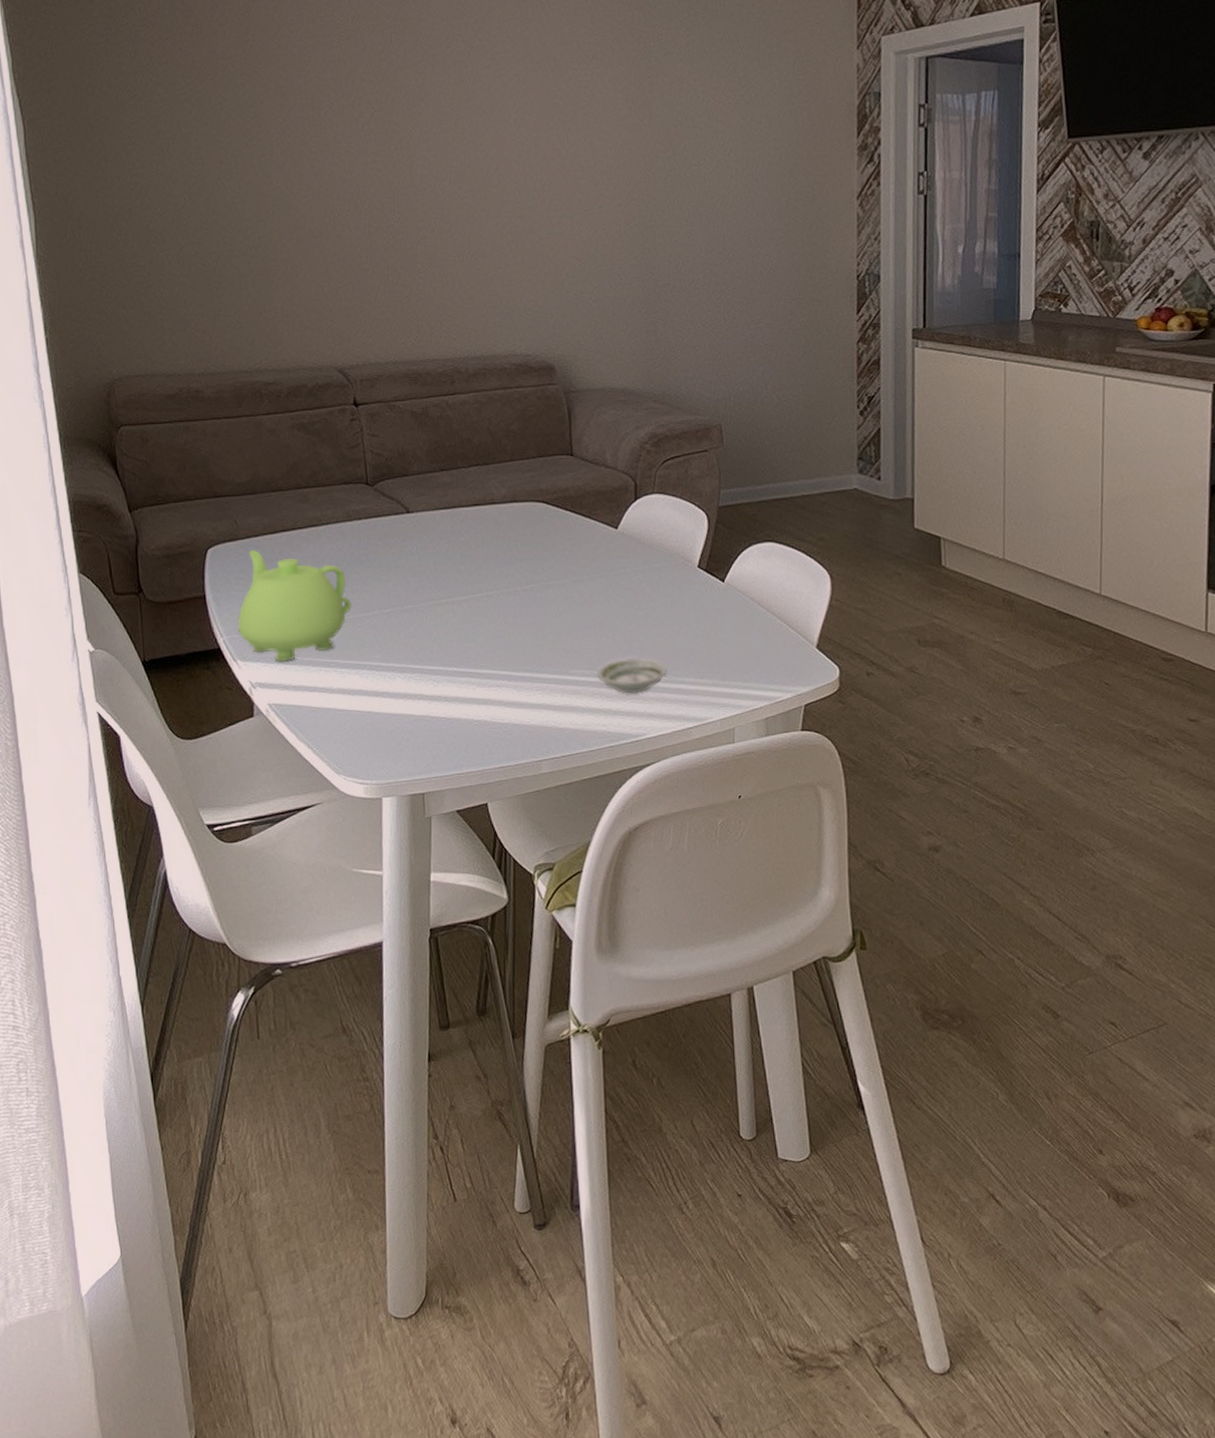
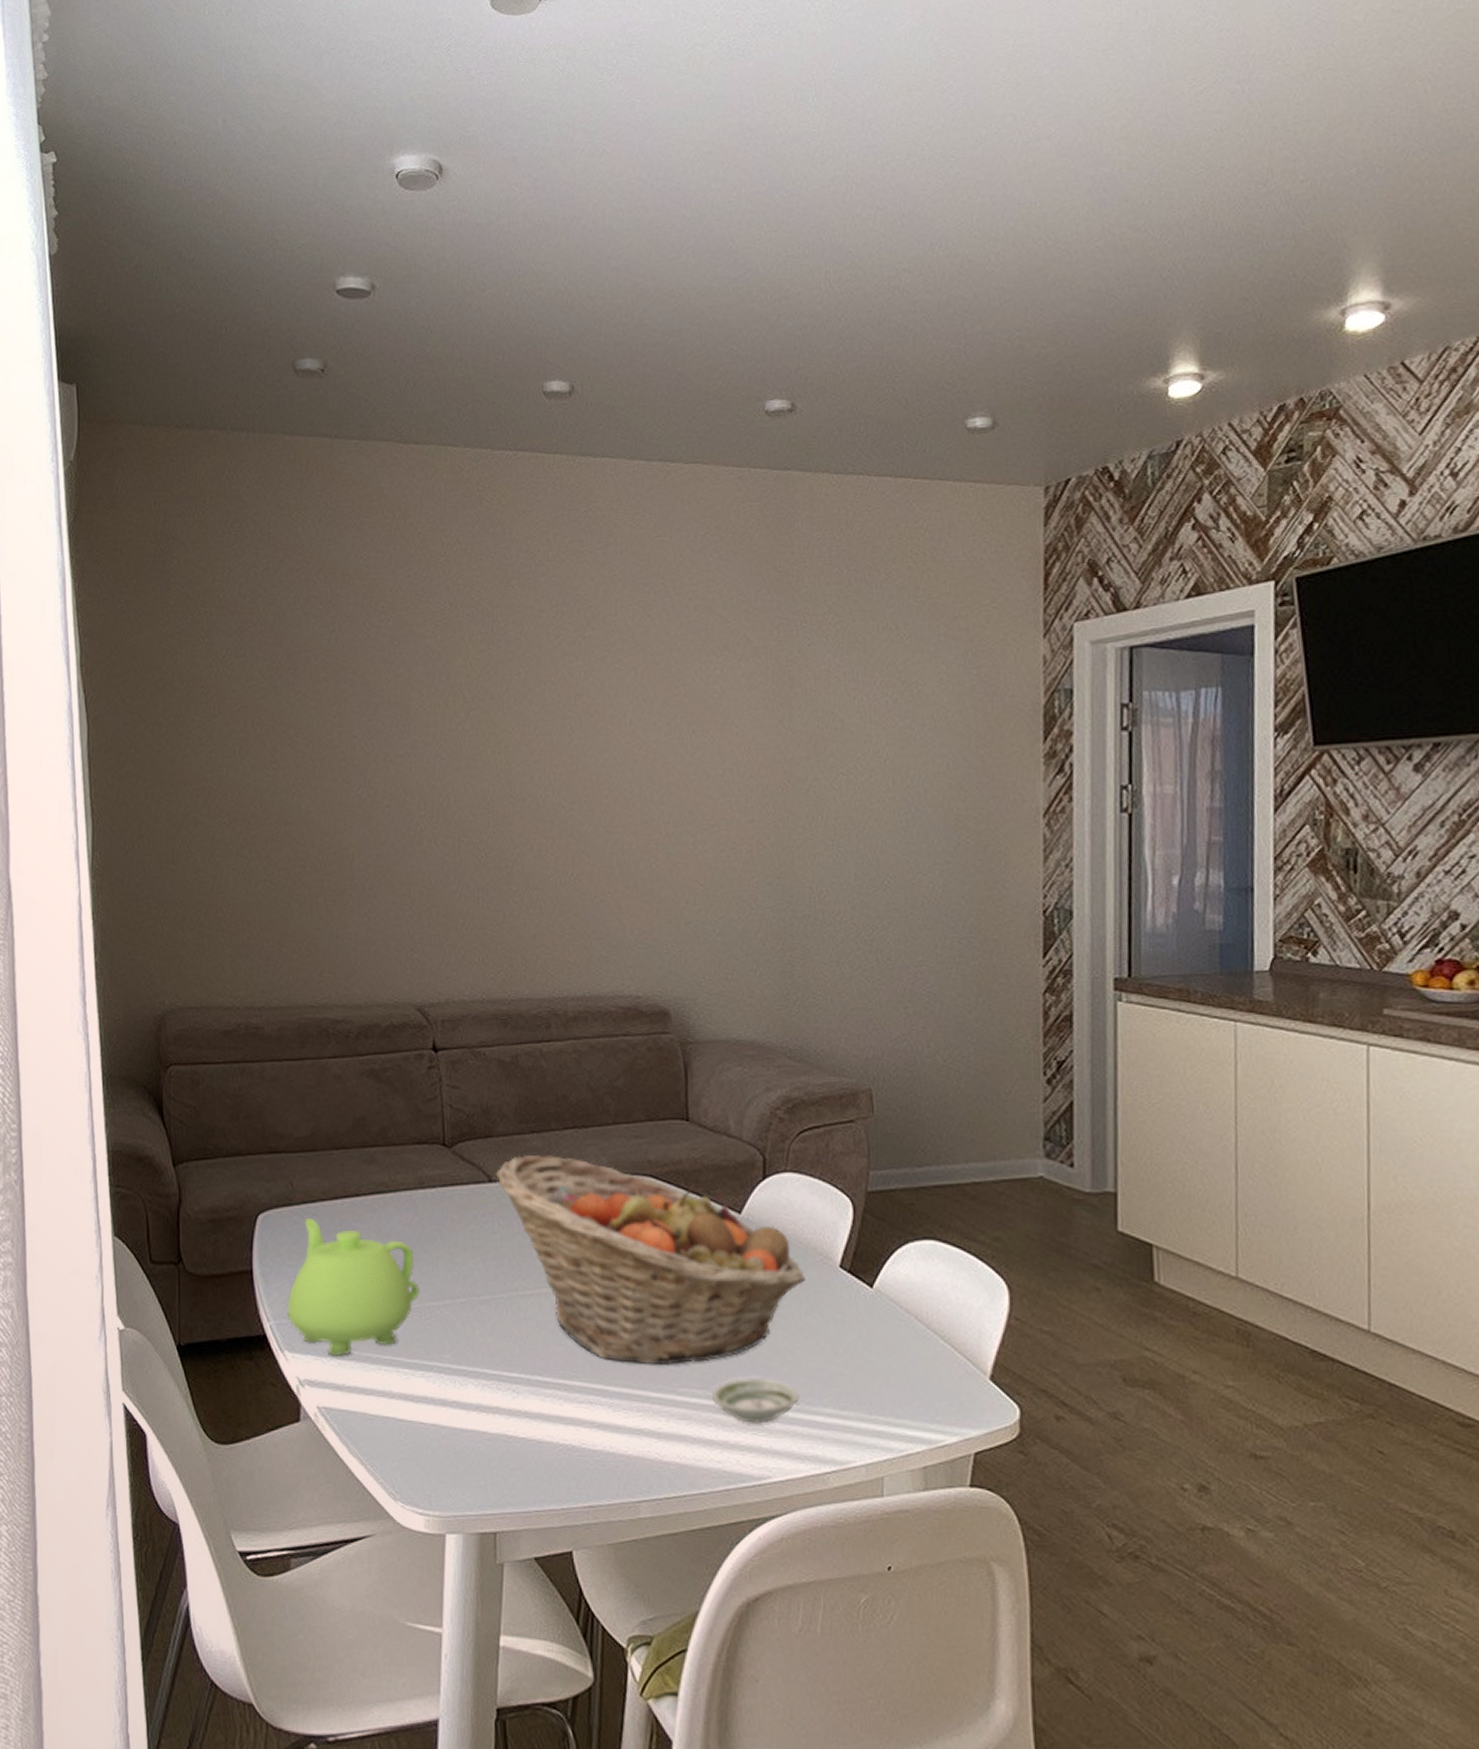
fruit basket: none [412,489,671,654] -> present [495,1156,805,1366]

